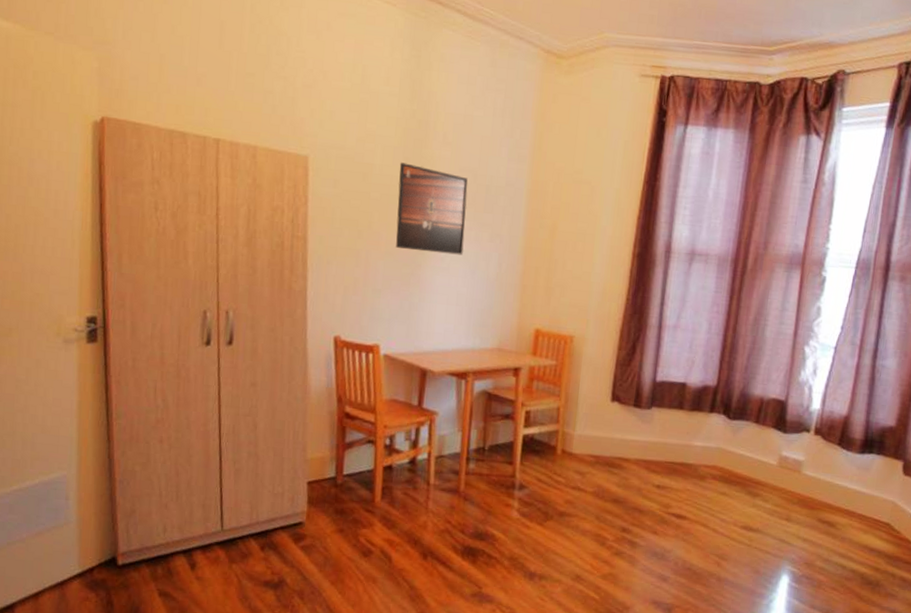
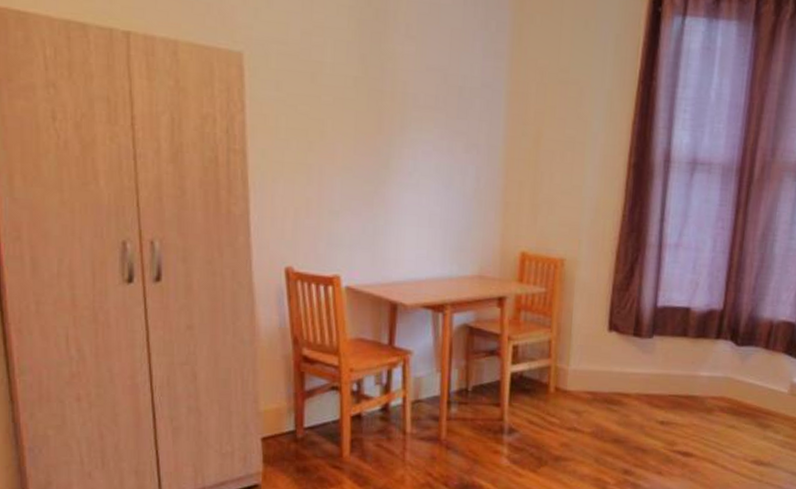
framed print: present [396,162,468,255] -> none [354,60,437,169]

